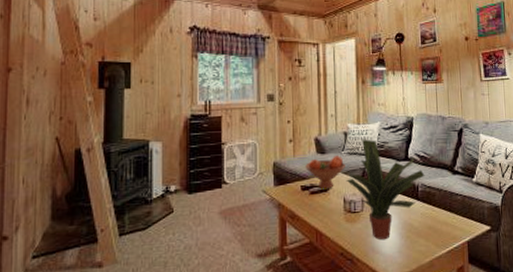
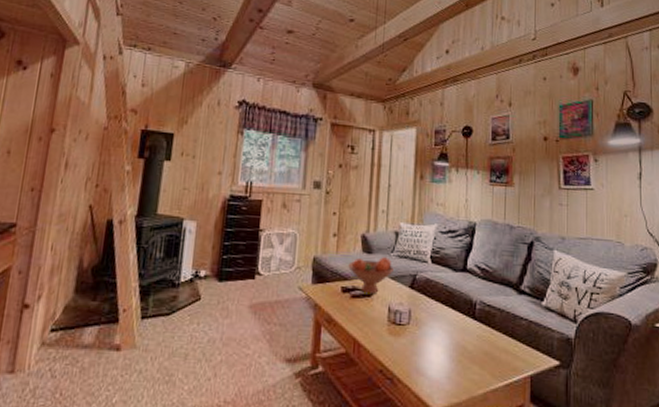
potted plant: present [346,139,425,240] -> none [392,241,485,360]

